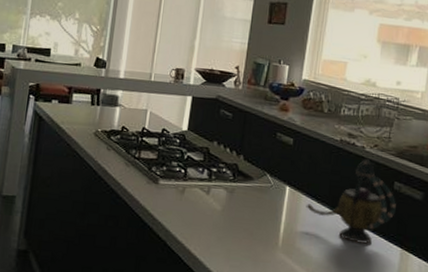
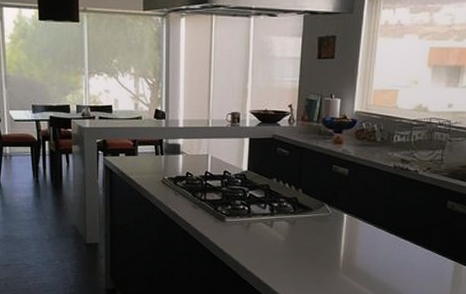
teapot: present [306,158,397,245] -> none [363,181,450,261]

